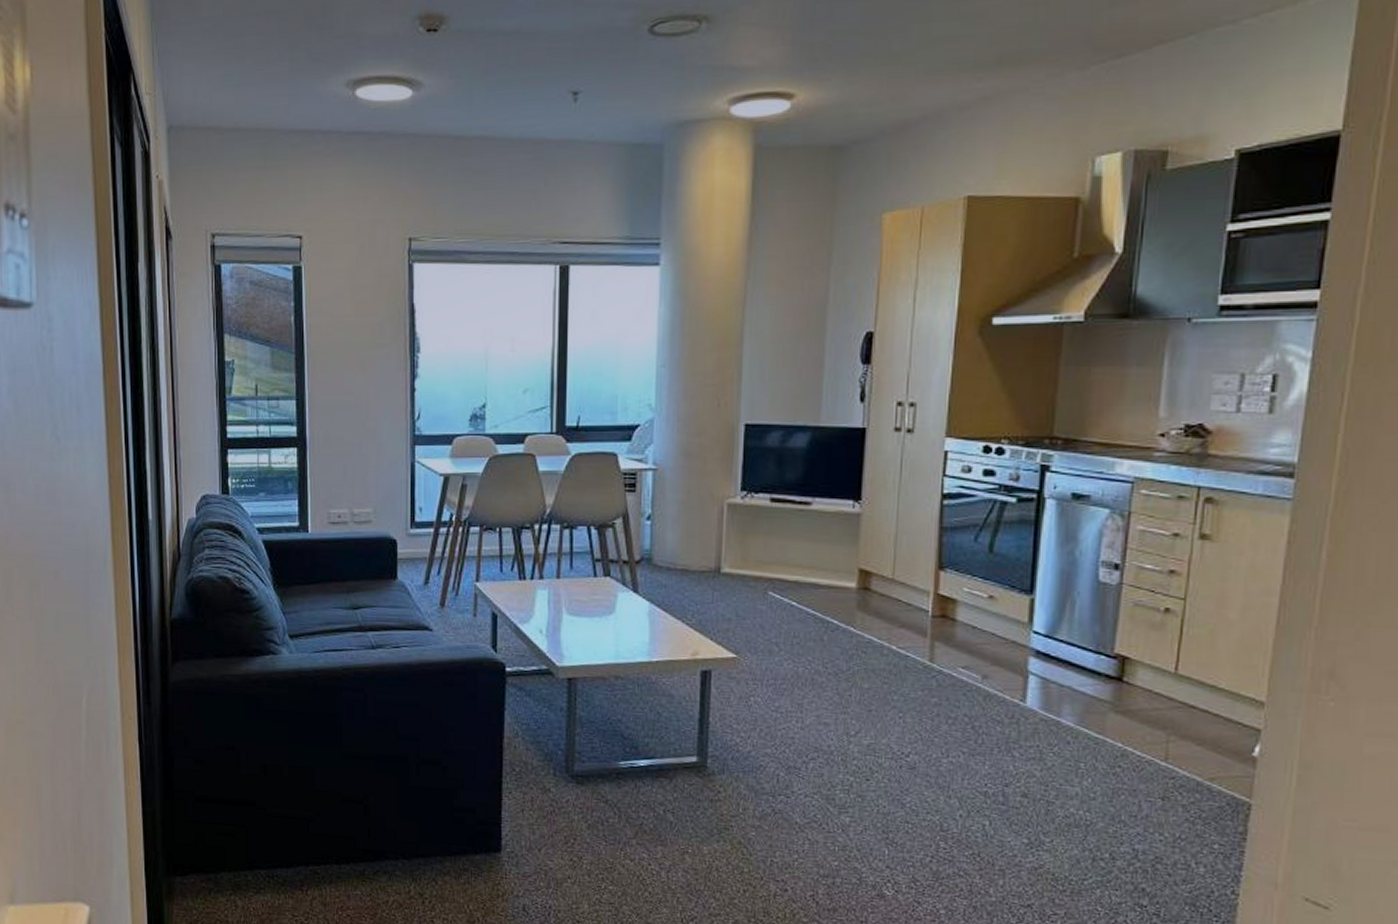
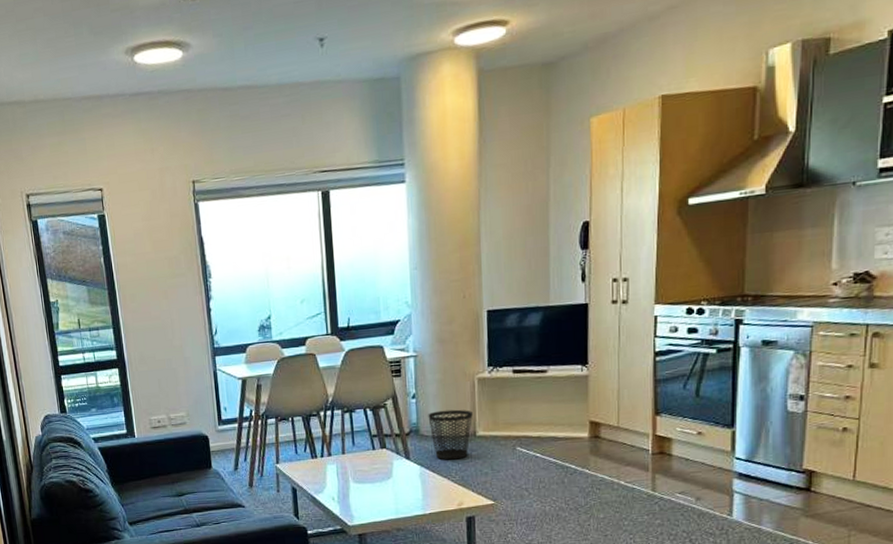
wastebasket: none [664,537,718,599] -> present [428,409,473,460]

